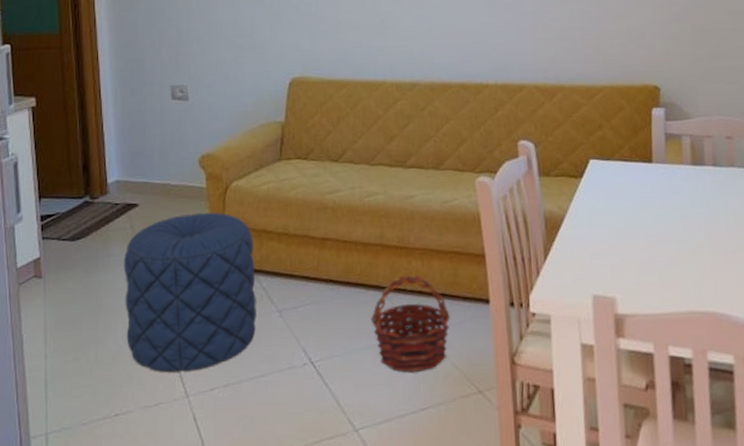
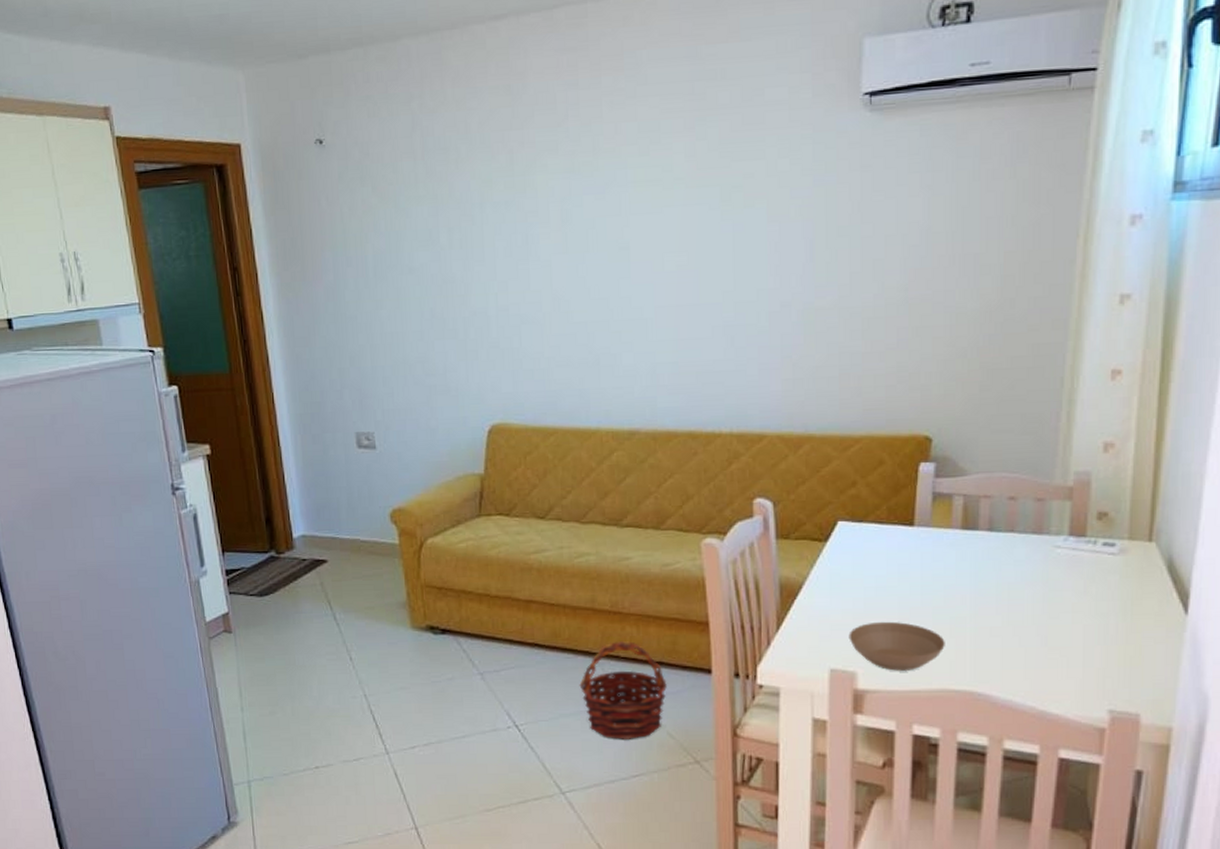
pouf: present [123,212,257,372] -> none [314,570,458,729]
bowl: none [606,249,689,295] -> present [848,621,945,671]

